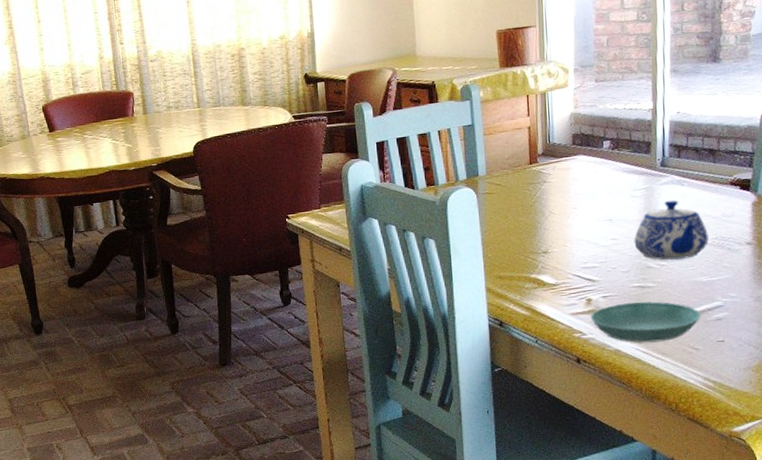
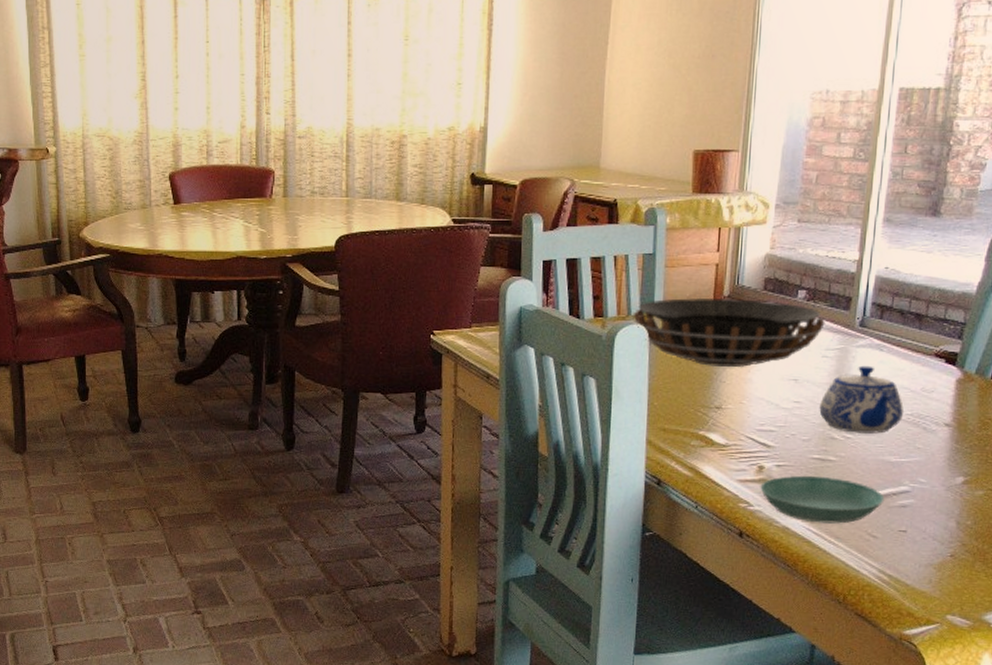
decorative bowl: none [460,153,630,217] -> present [633,297,825,368]

